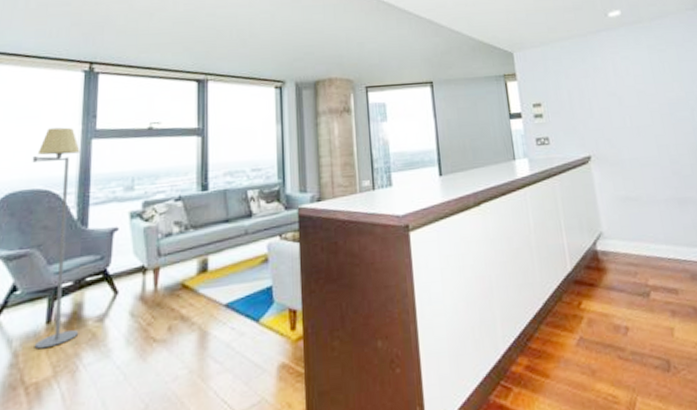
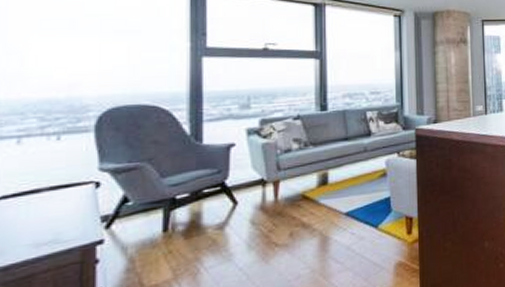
floor lamp: present [32,127,80,350] -> none [136,43,199,255]

